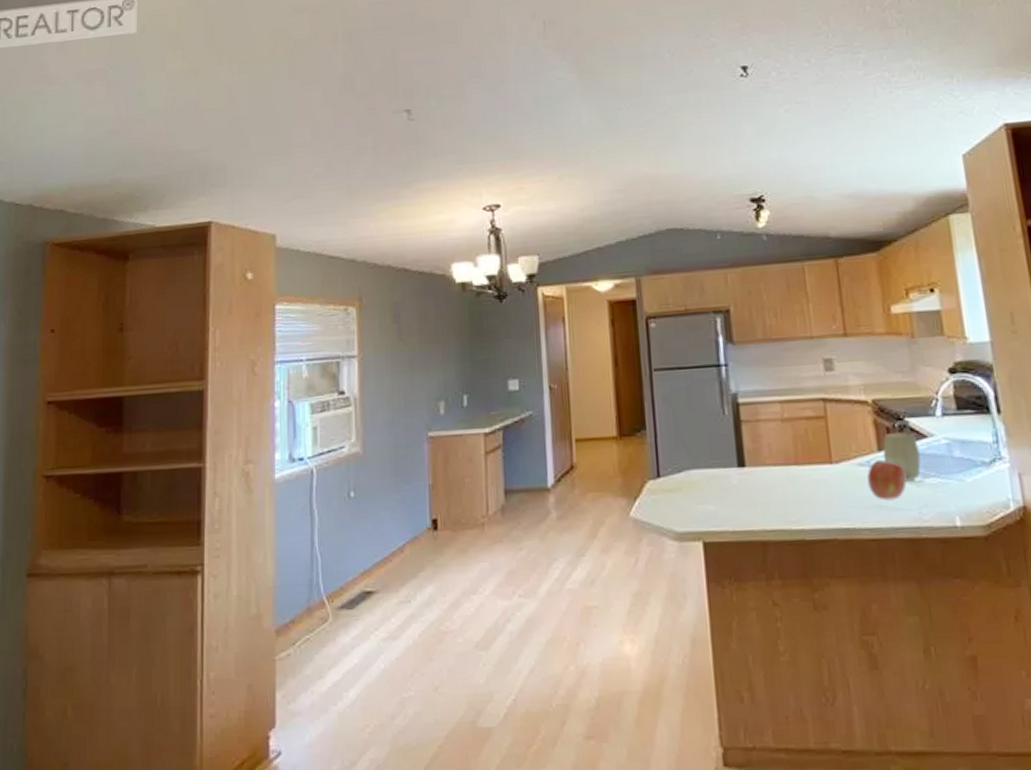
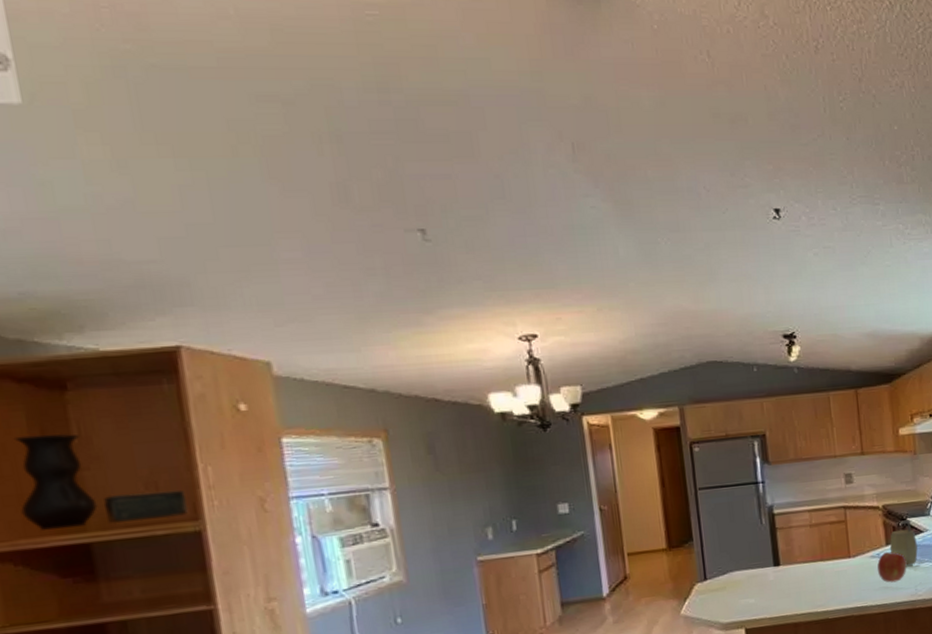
vase: none [81,298,133,383] -> present [13,434,98,530]
decorative box: none [137,350,197,380] -> present [103,489,189,524]

